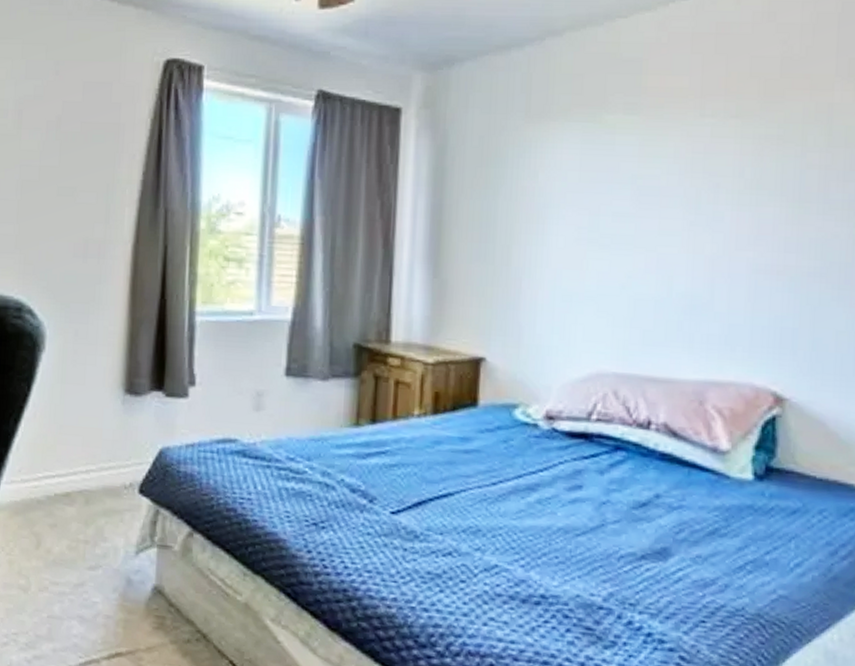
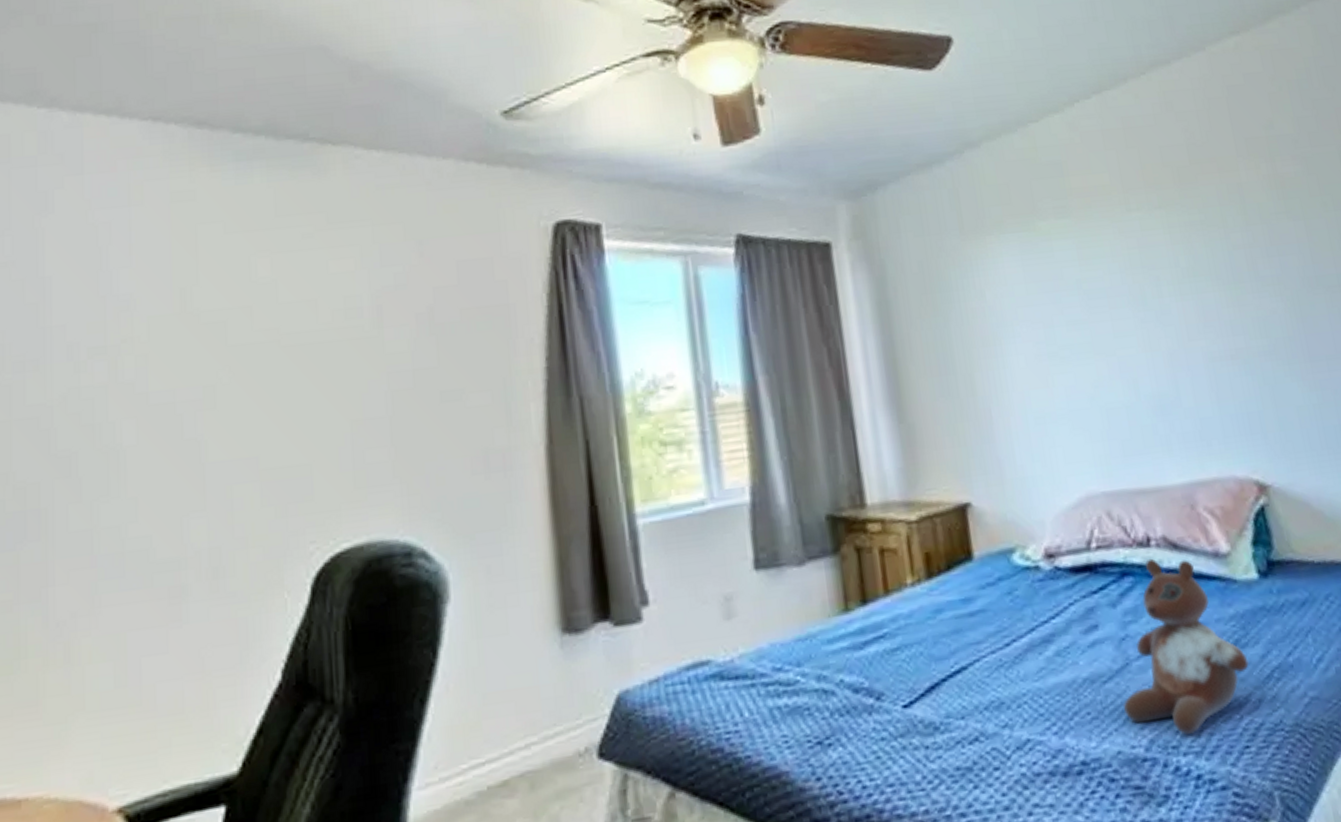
stuffed bear: none [590,440,723,598] -> present [1122,558,1249,736]

